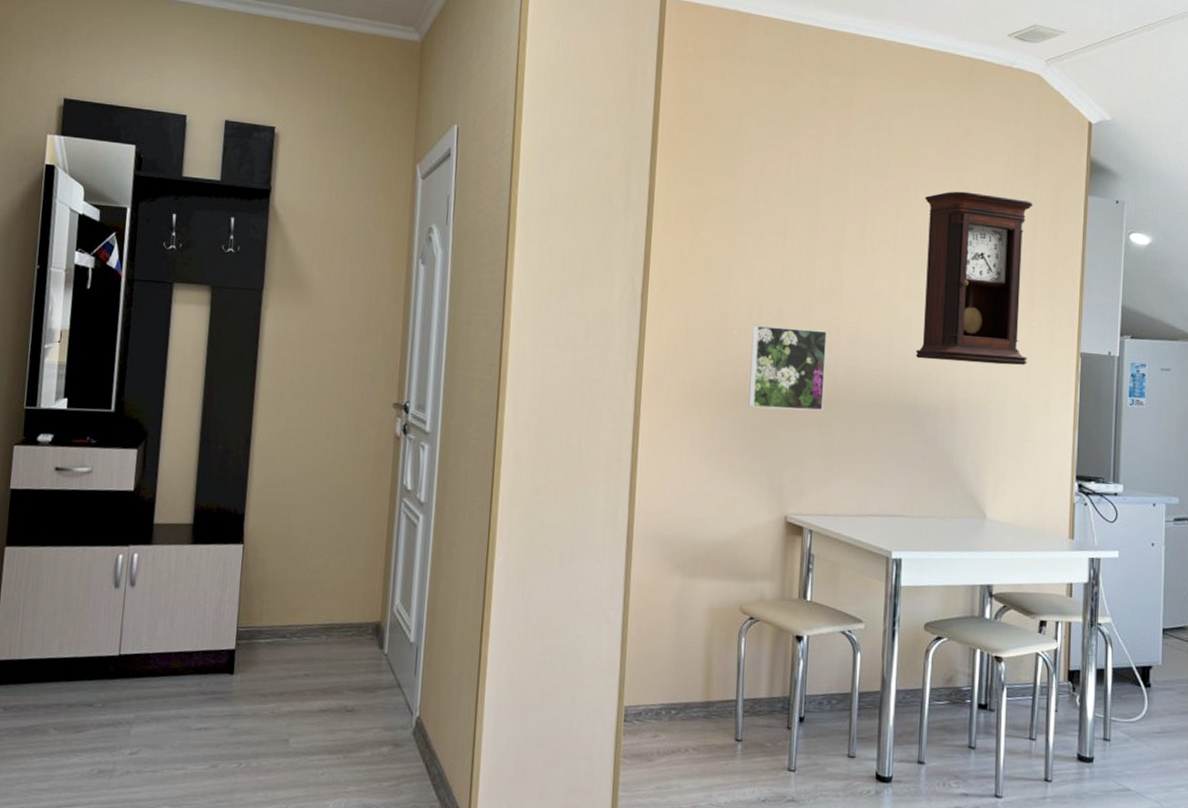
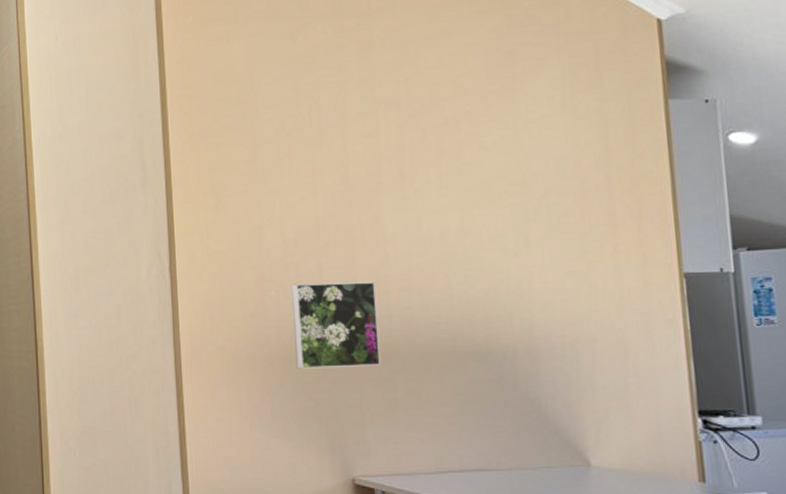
pendulum clock: present [915,191,1034,365] -> none [469,115,618,300]

